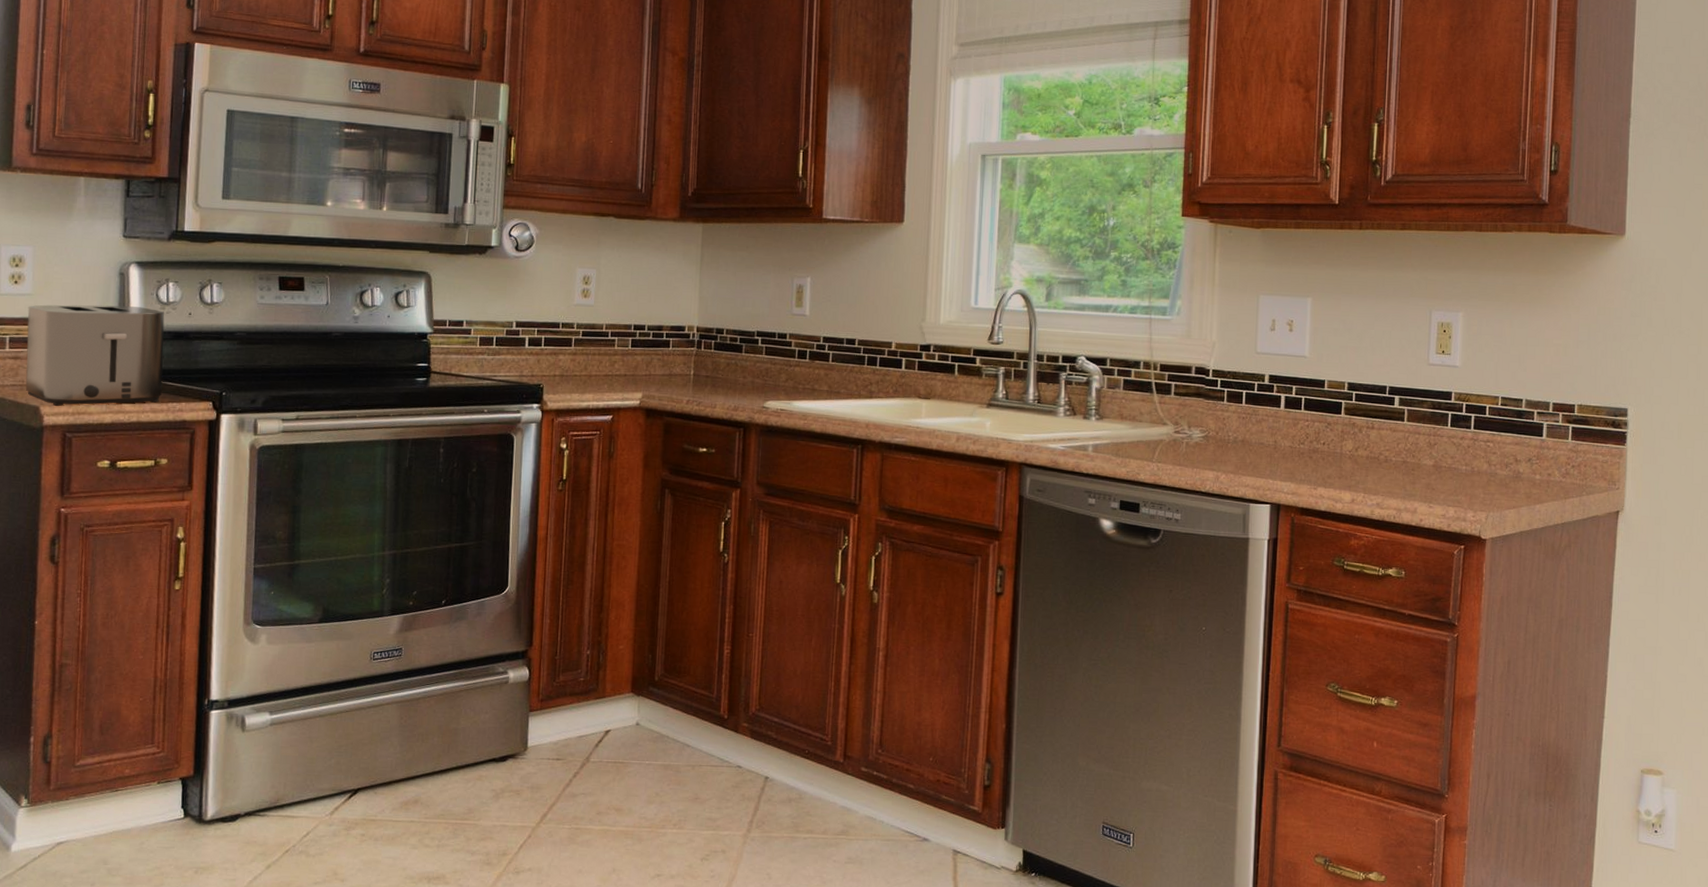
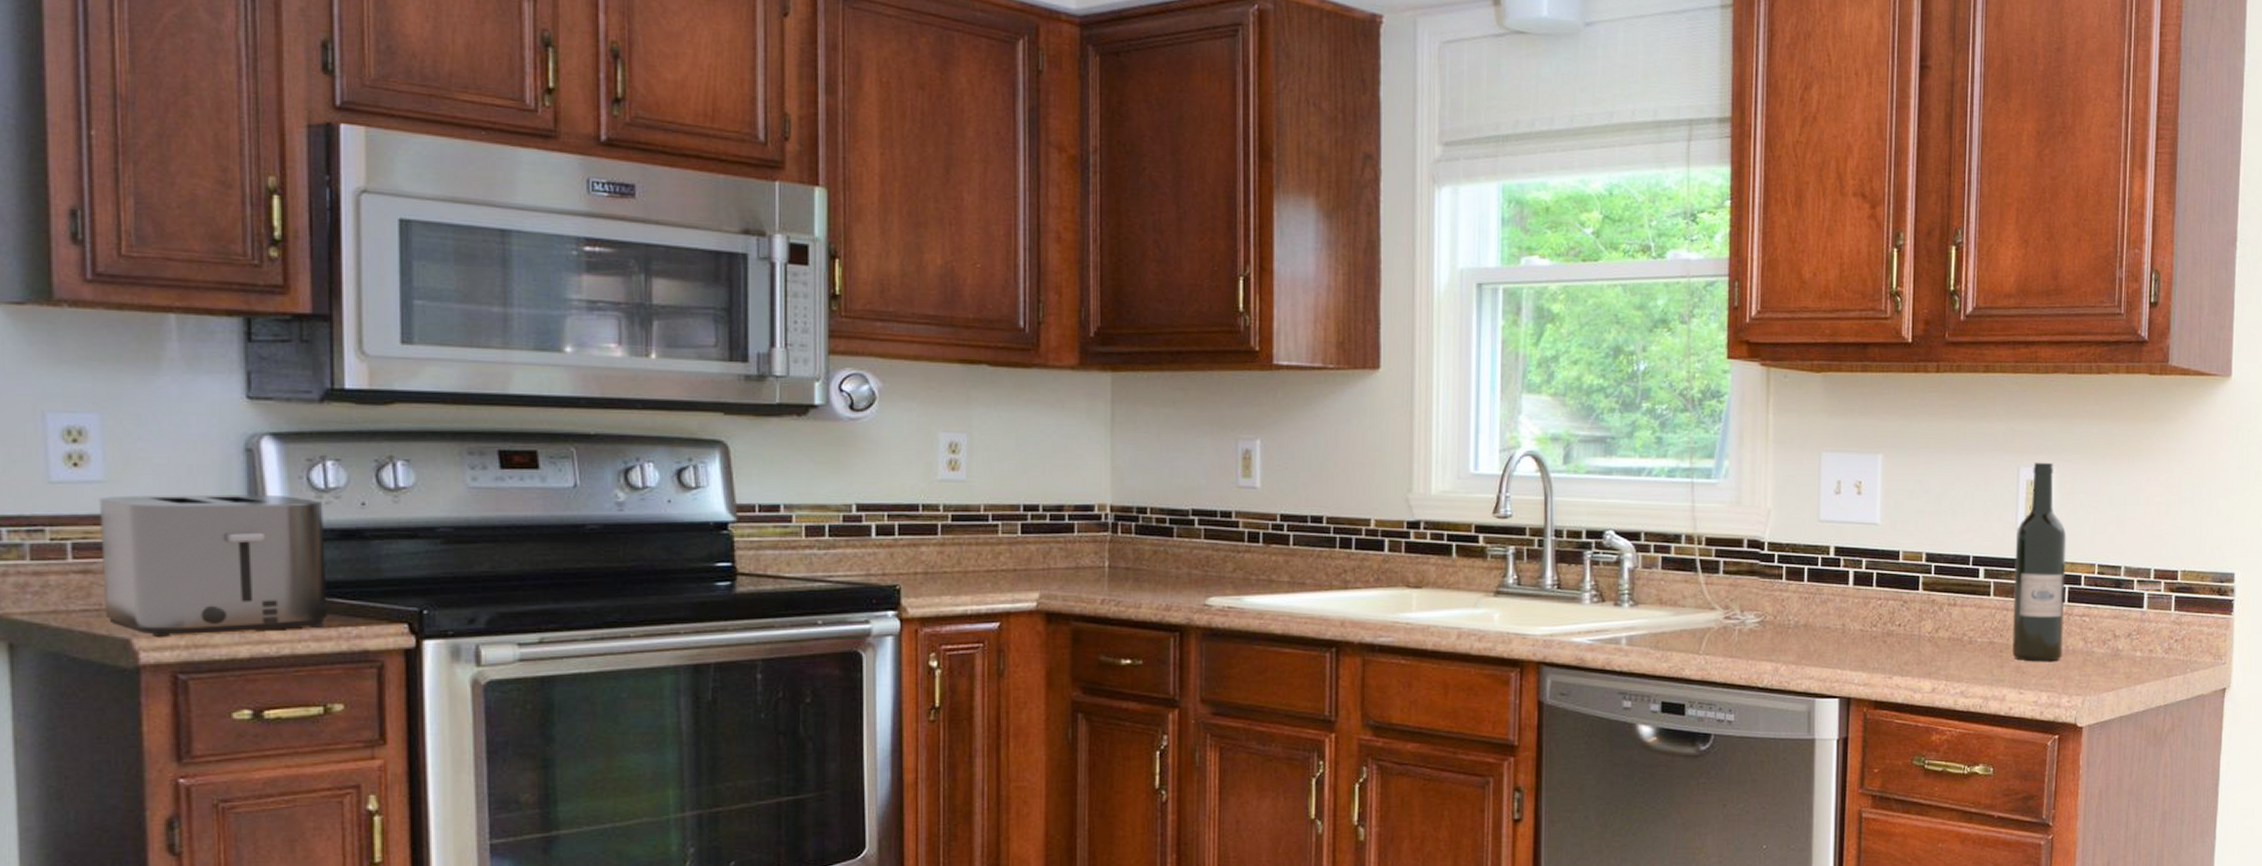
wine bottle: none [1423,307,1473,480] -> present [2011,462,2067,661]

